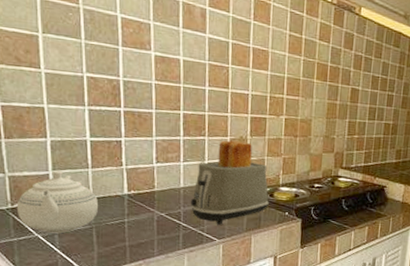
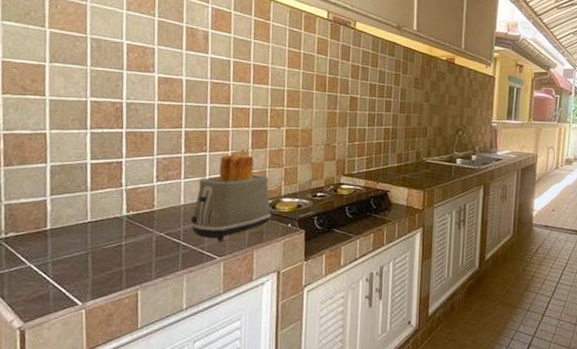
teapot: present [17,169,99,234] -> none [11,195,96,262]

